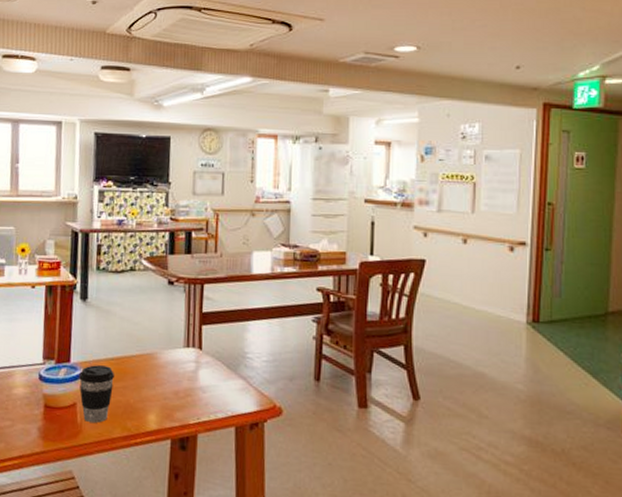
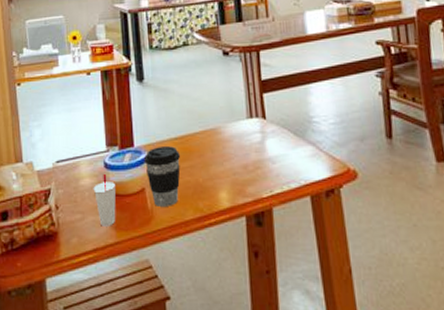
cup: none [25,384,49,436] -> present [93,173,116,226]

